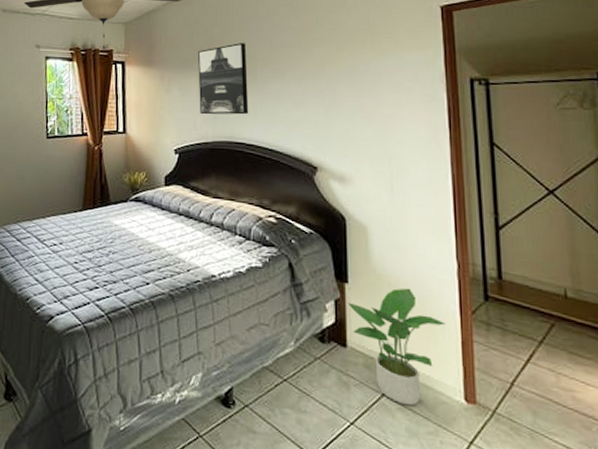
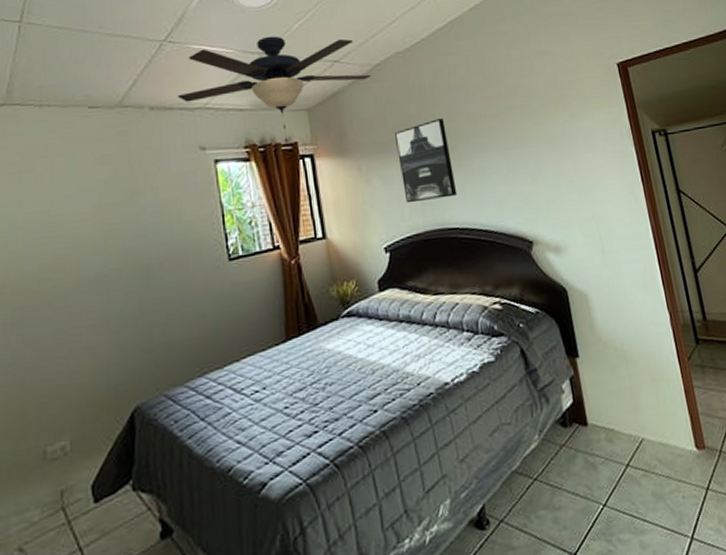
potted plant: present [347,288,446,406] -> none [581,348,669,470]

